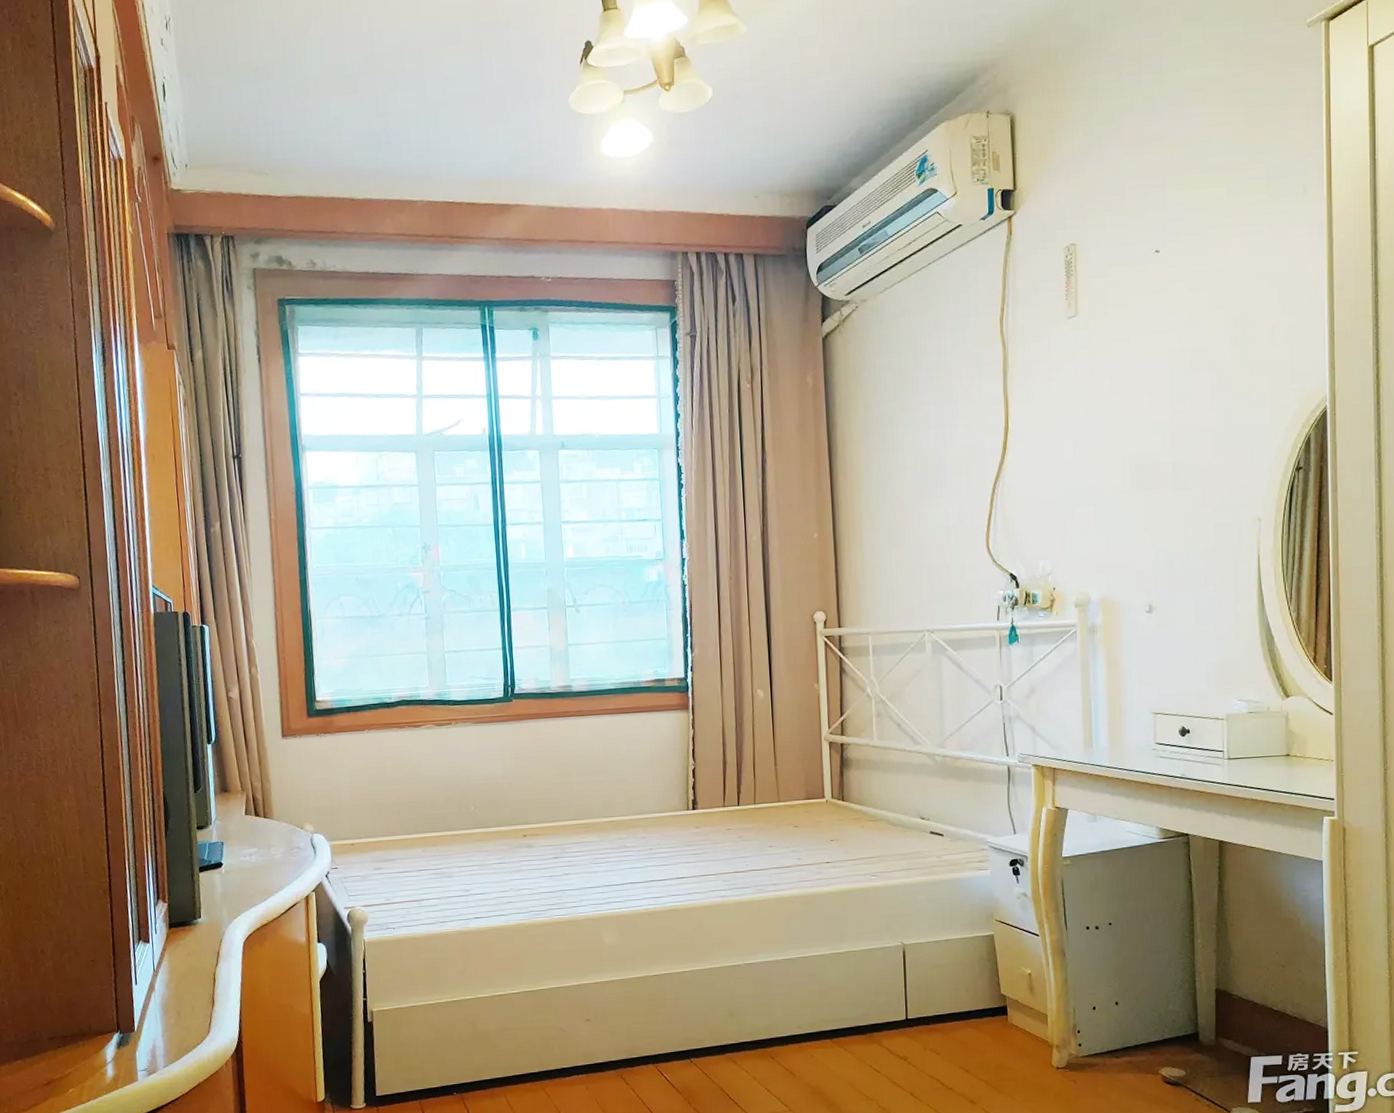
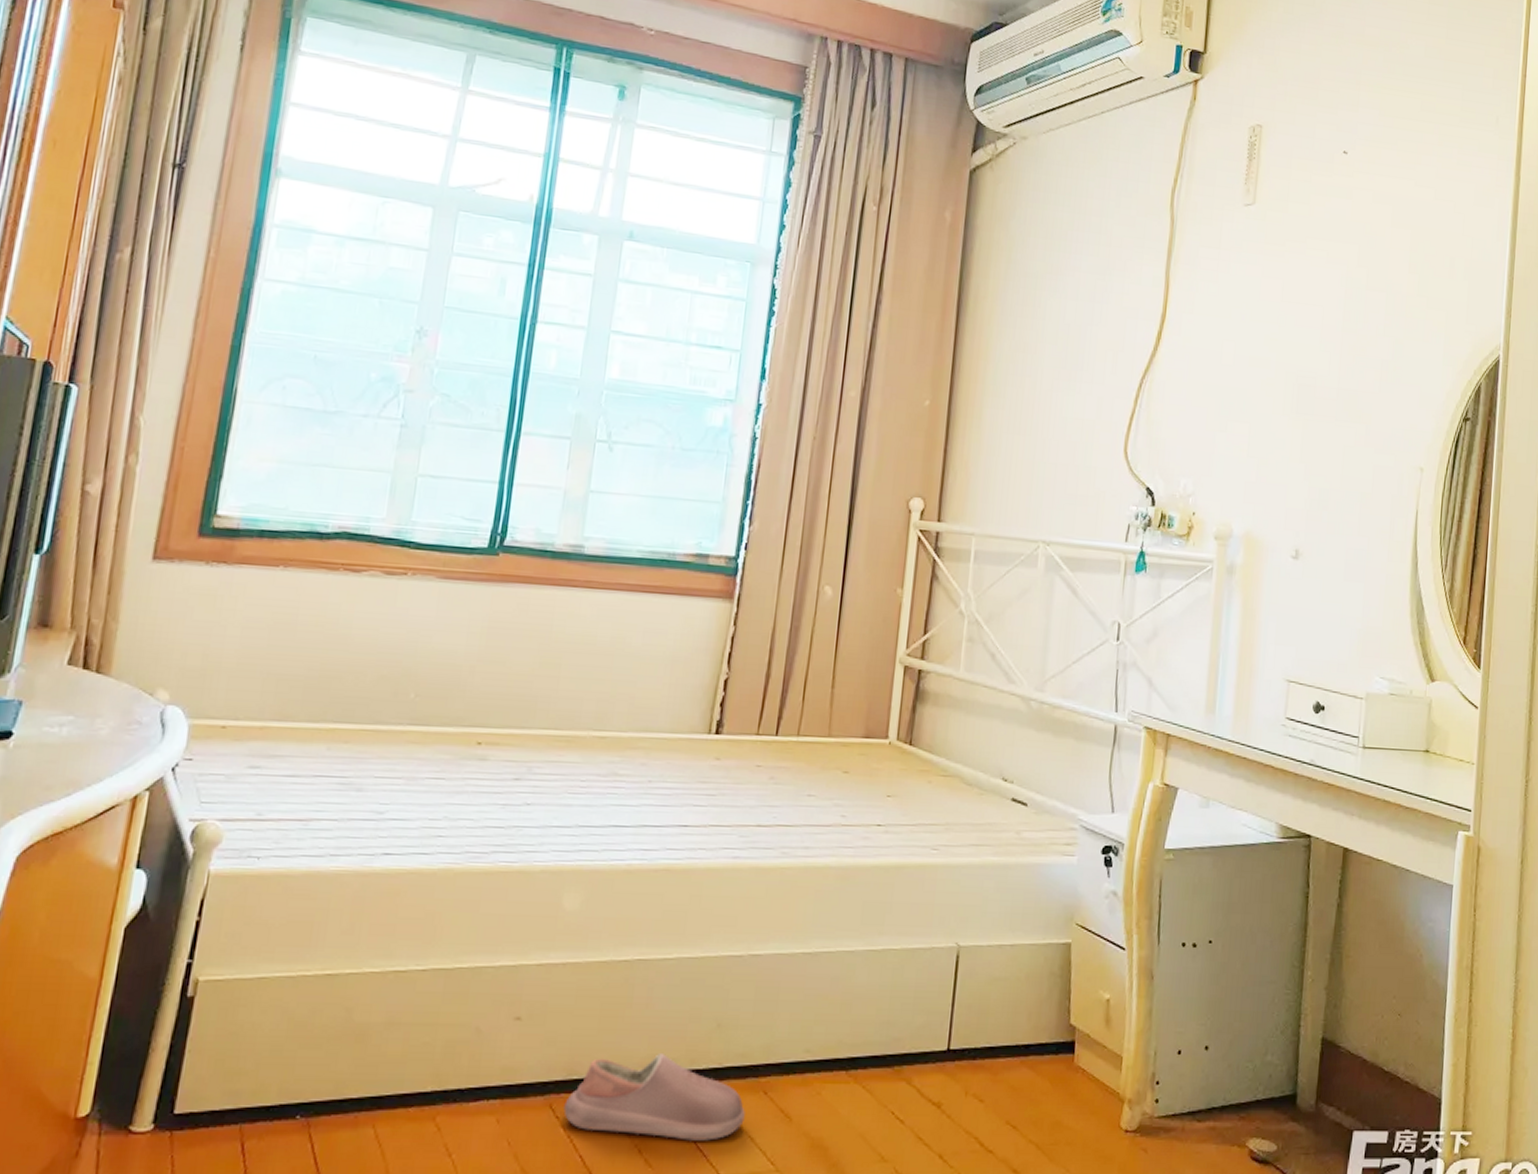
shoe: none [630,1036,761,1094] -> present [563,1054,745,1141]

